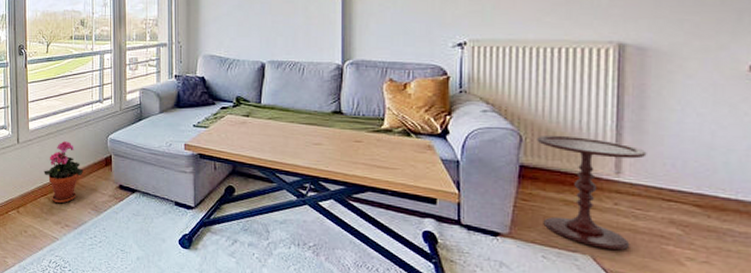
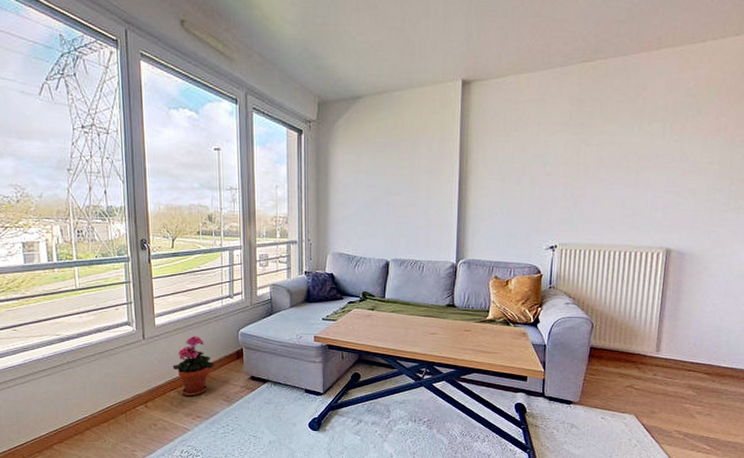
side table: present [537,135,647,250] -> none [604,322,678,409]

